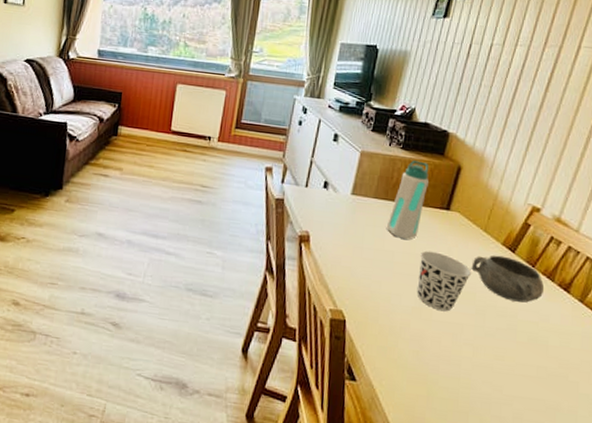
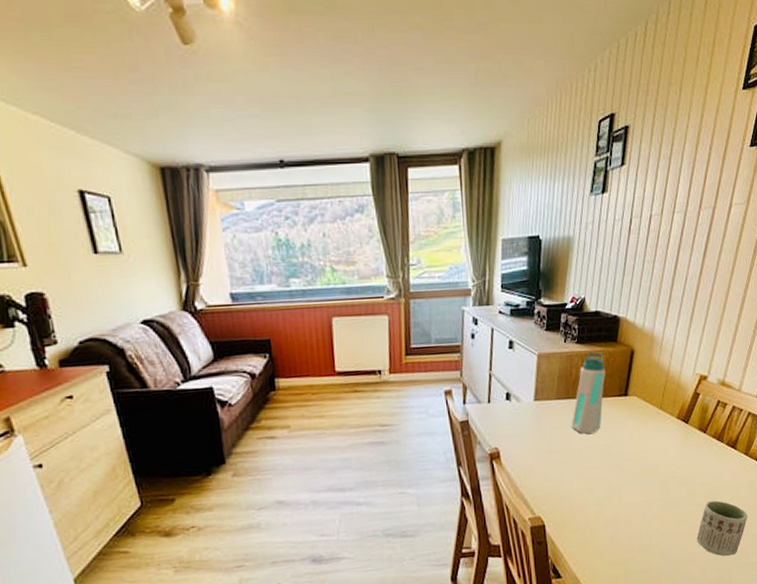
cup: present [417,250,472,312] -> none [605,439,653,494]
decorative bowl: present [471,255,545,303] -> none [652,428,716,469]
cup: none [514,342,578,412] -> present [696,500,747,556]

